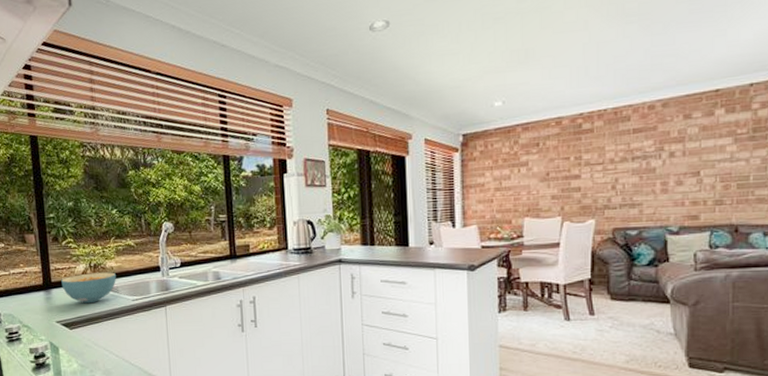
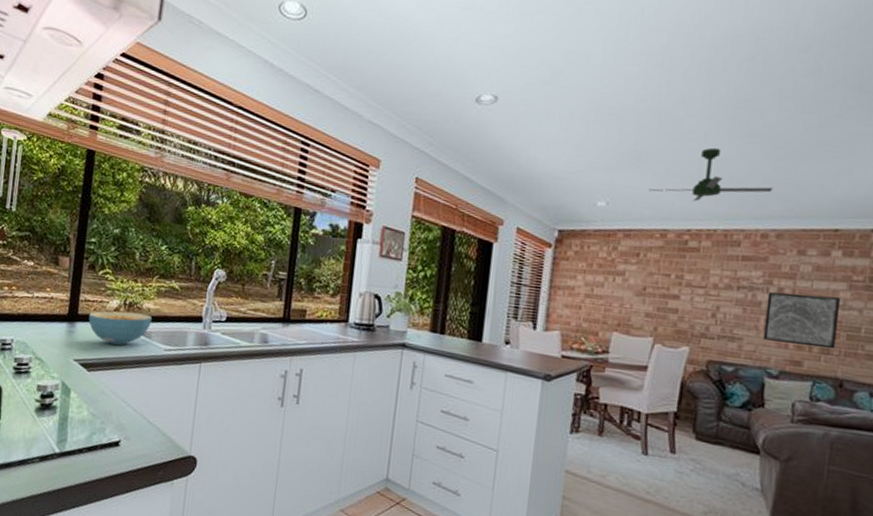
ceiling fan: none [540,33,654,87] -> present [649,147,773,202]
wall art: none [660,152,728,202] -> present [763,292,841,349]

